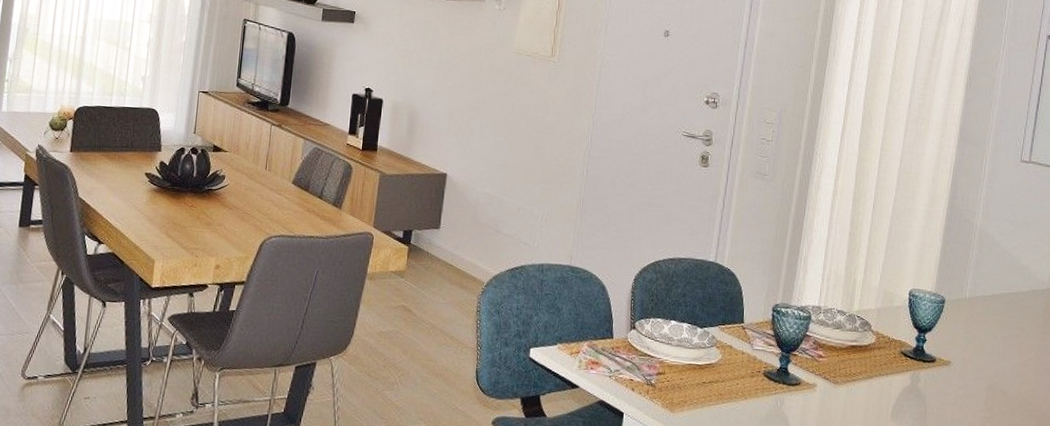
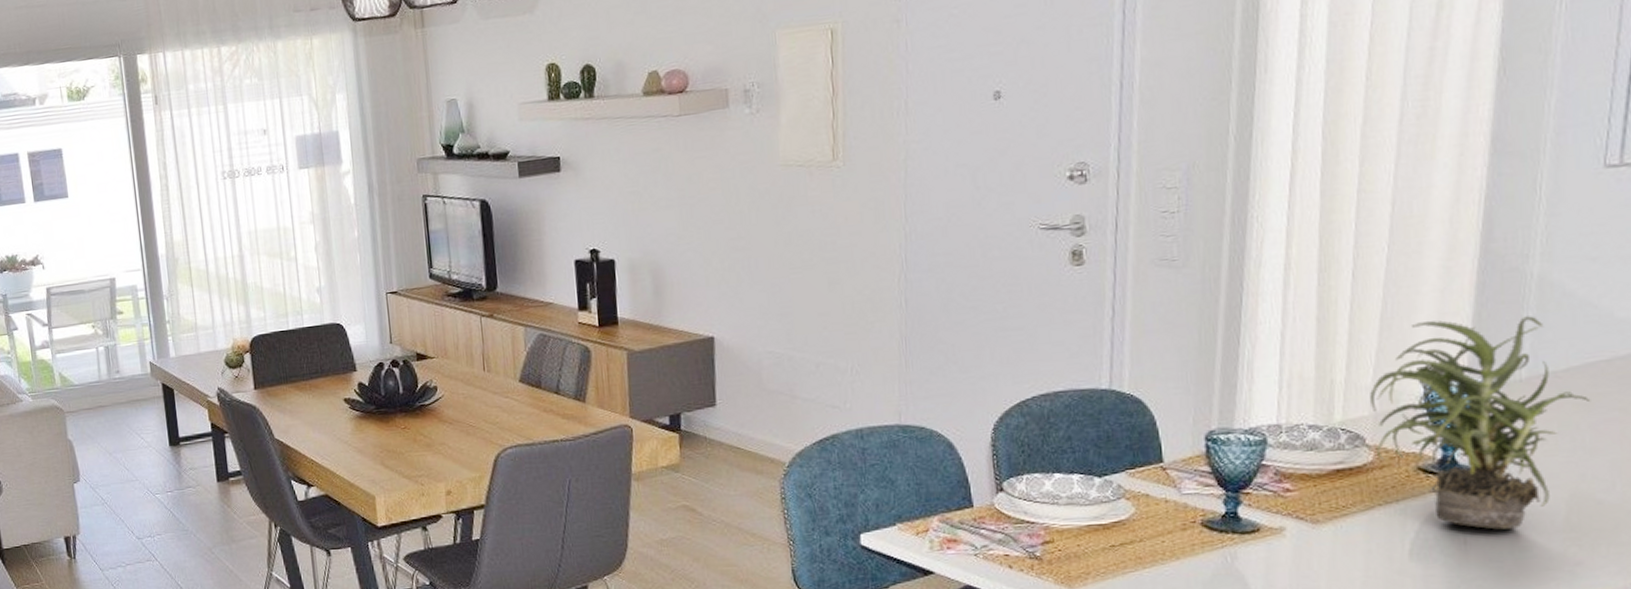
potted plant: none [877,247,1004,405] -> present [1370,316,1591,530]

